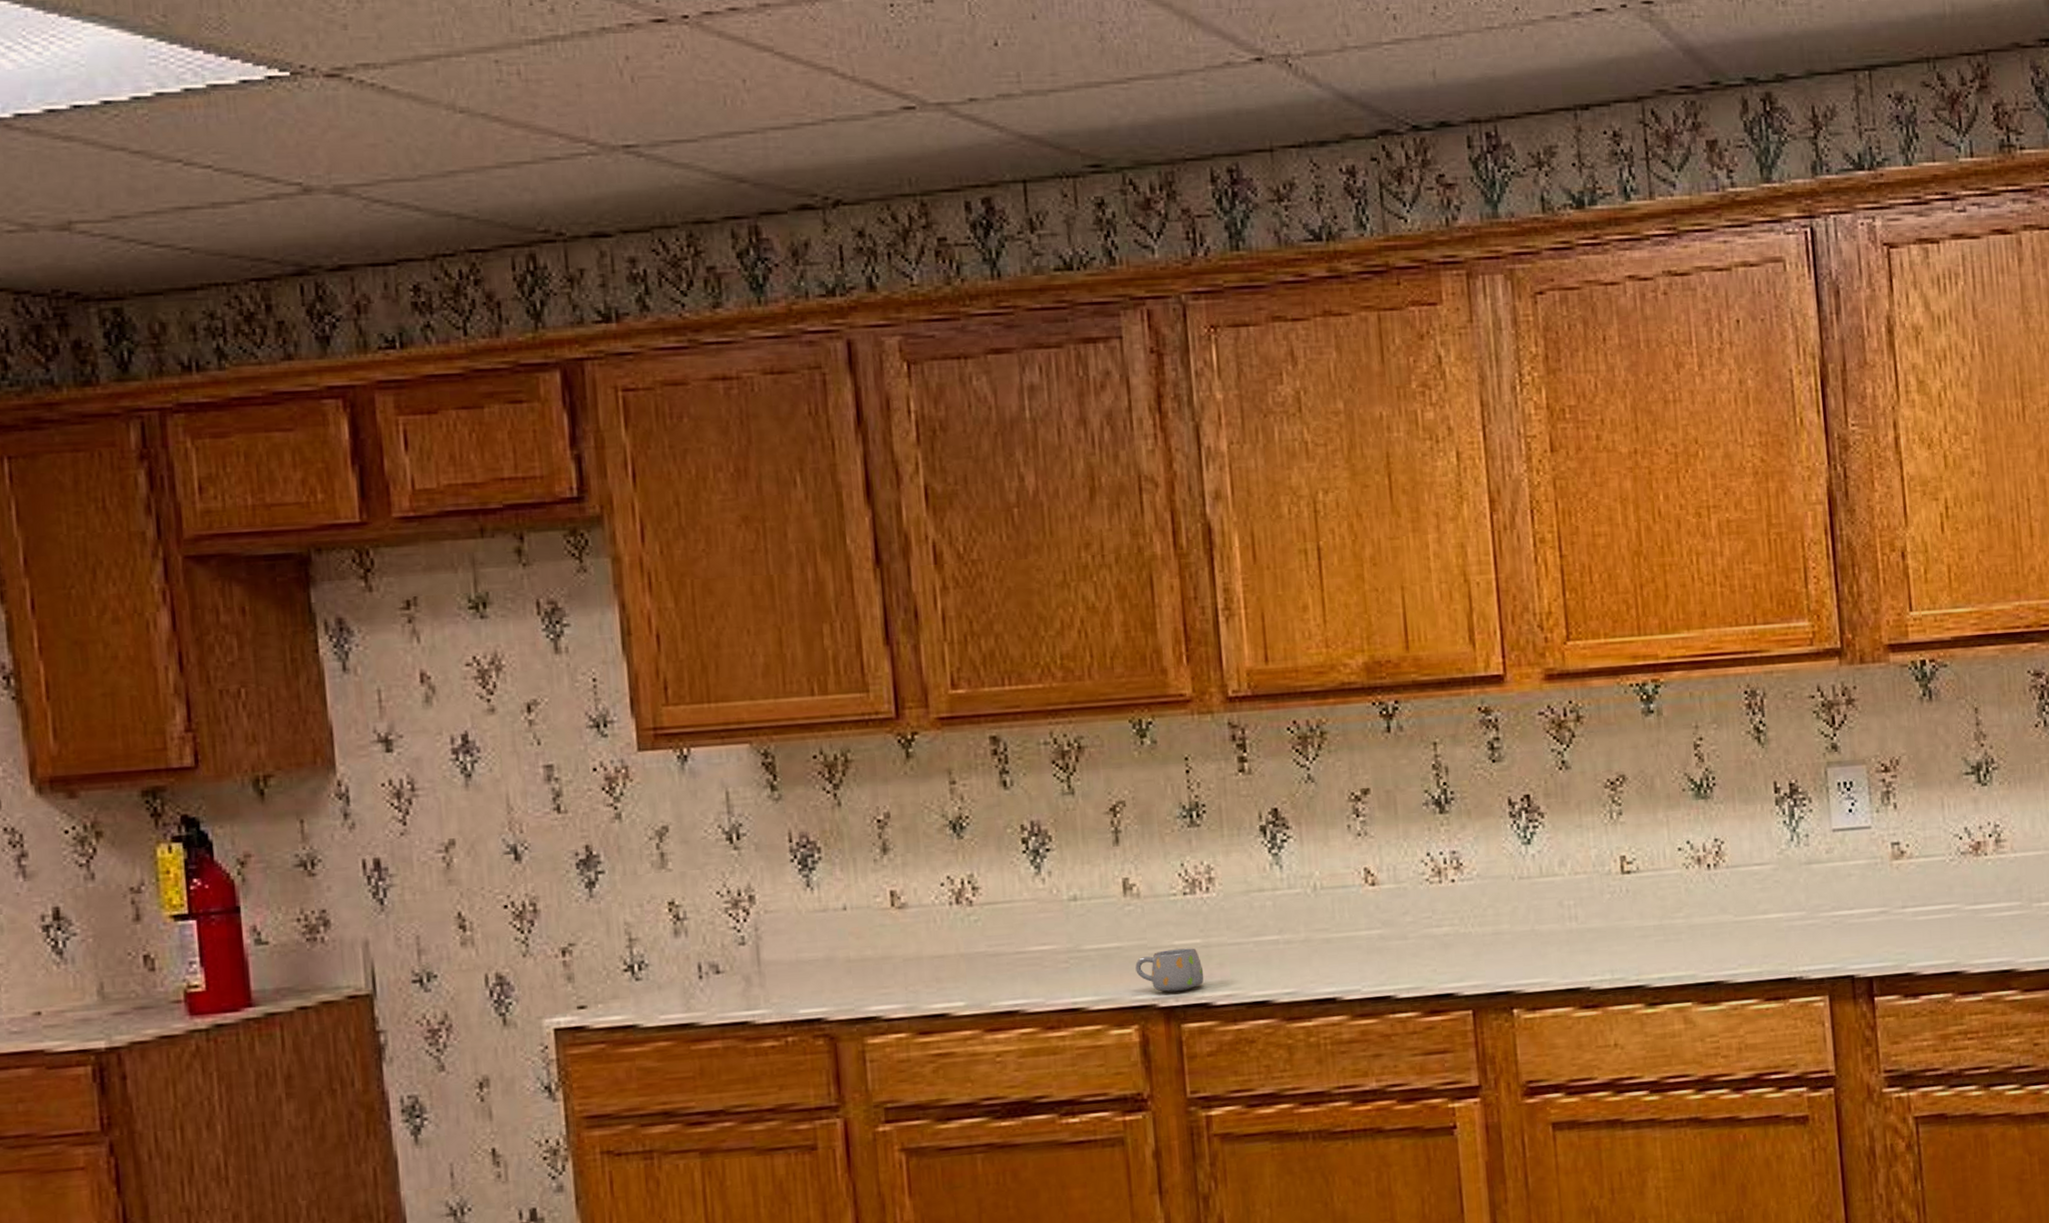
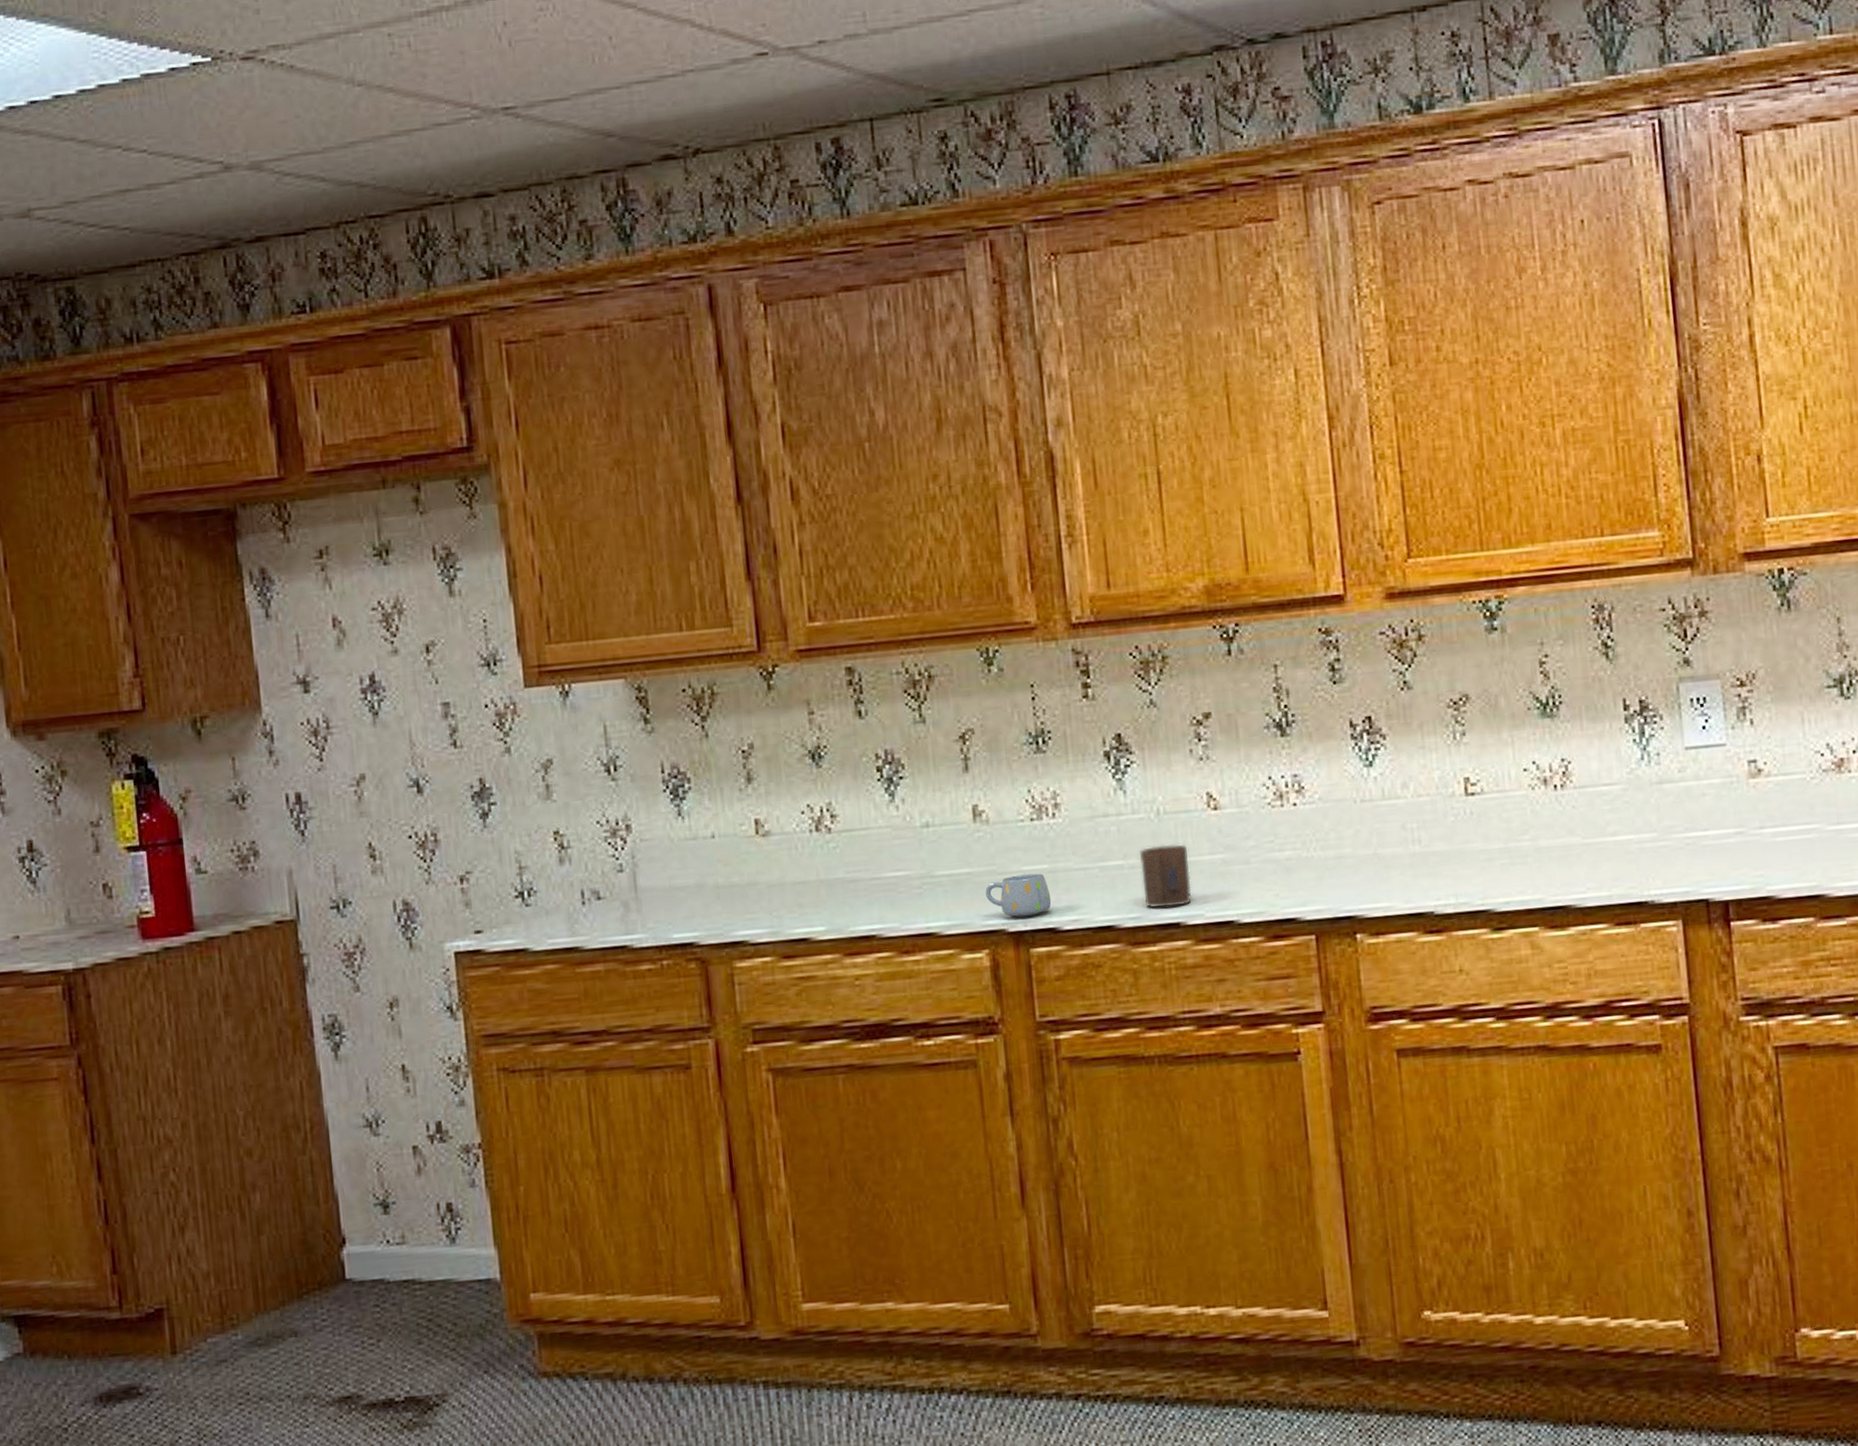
cup: none [1294,919,1349,984] -> present [1138,844,1192,909]

